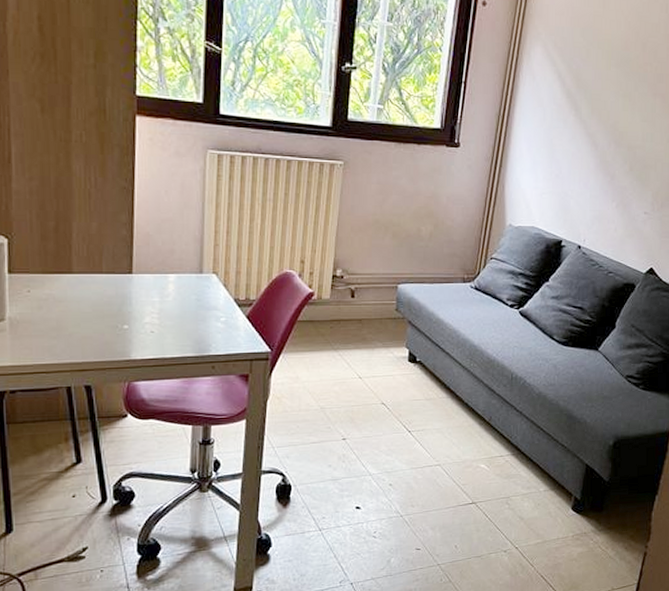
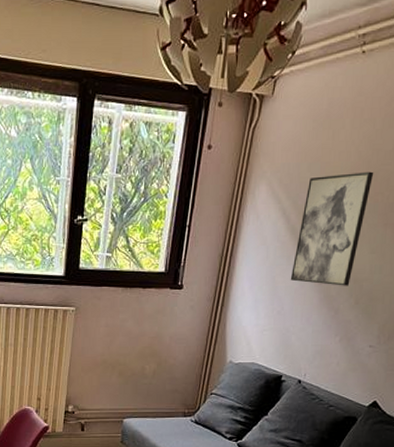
wall art: none [567,41,643,152] -> present [290,171,374,286]

